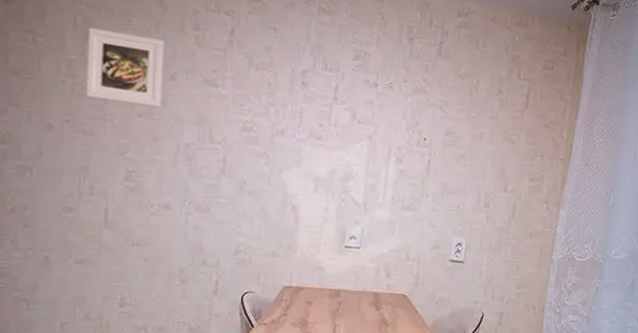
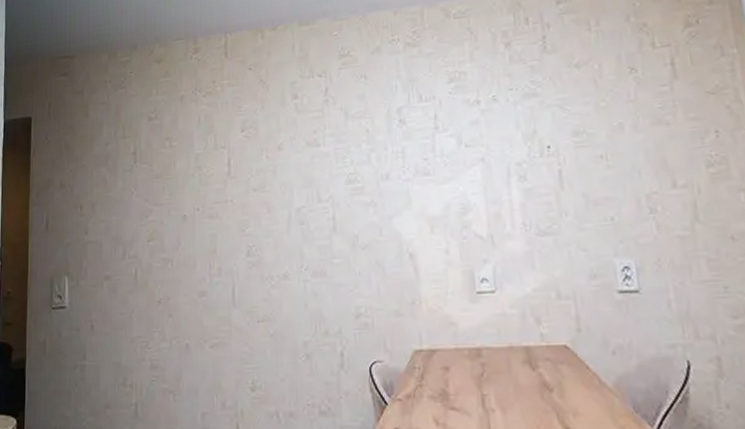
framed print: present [86,27,165,109] -> none [209,116,273,185]

